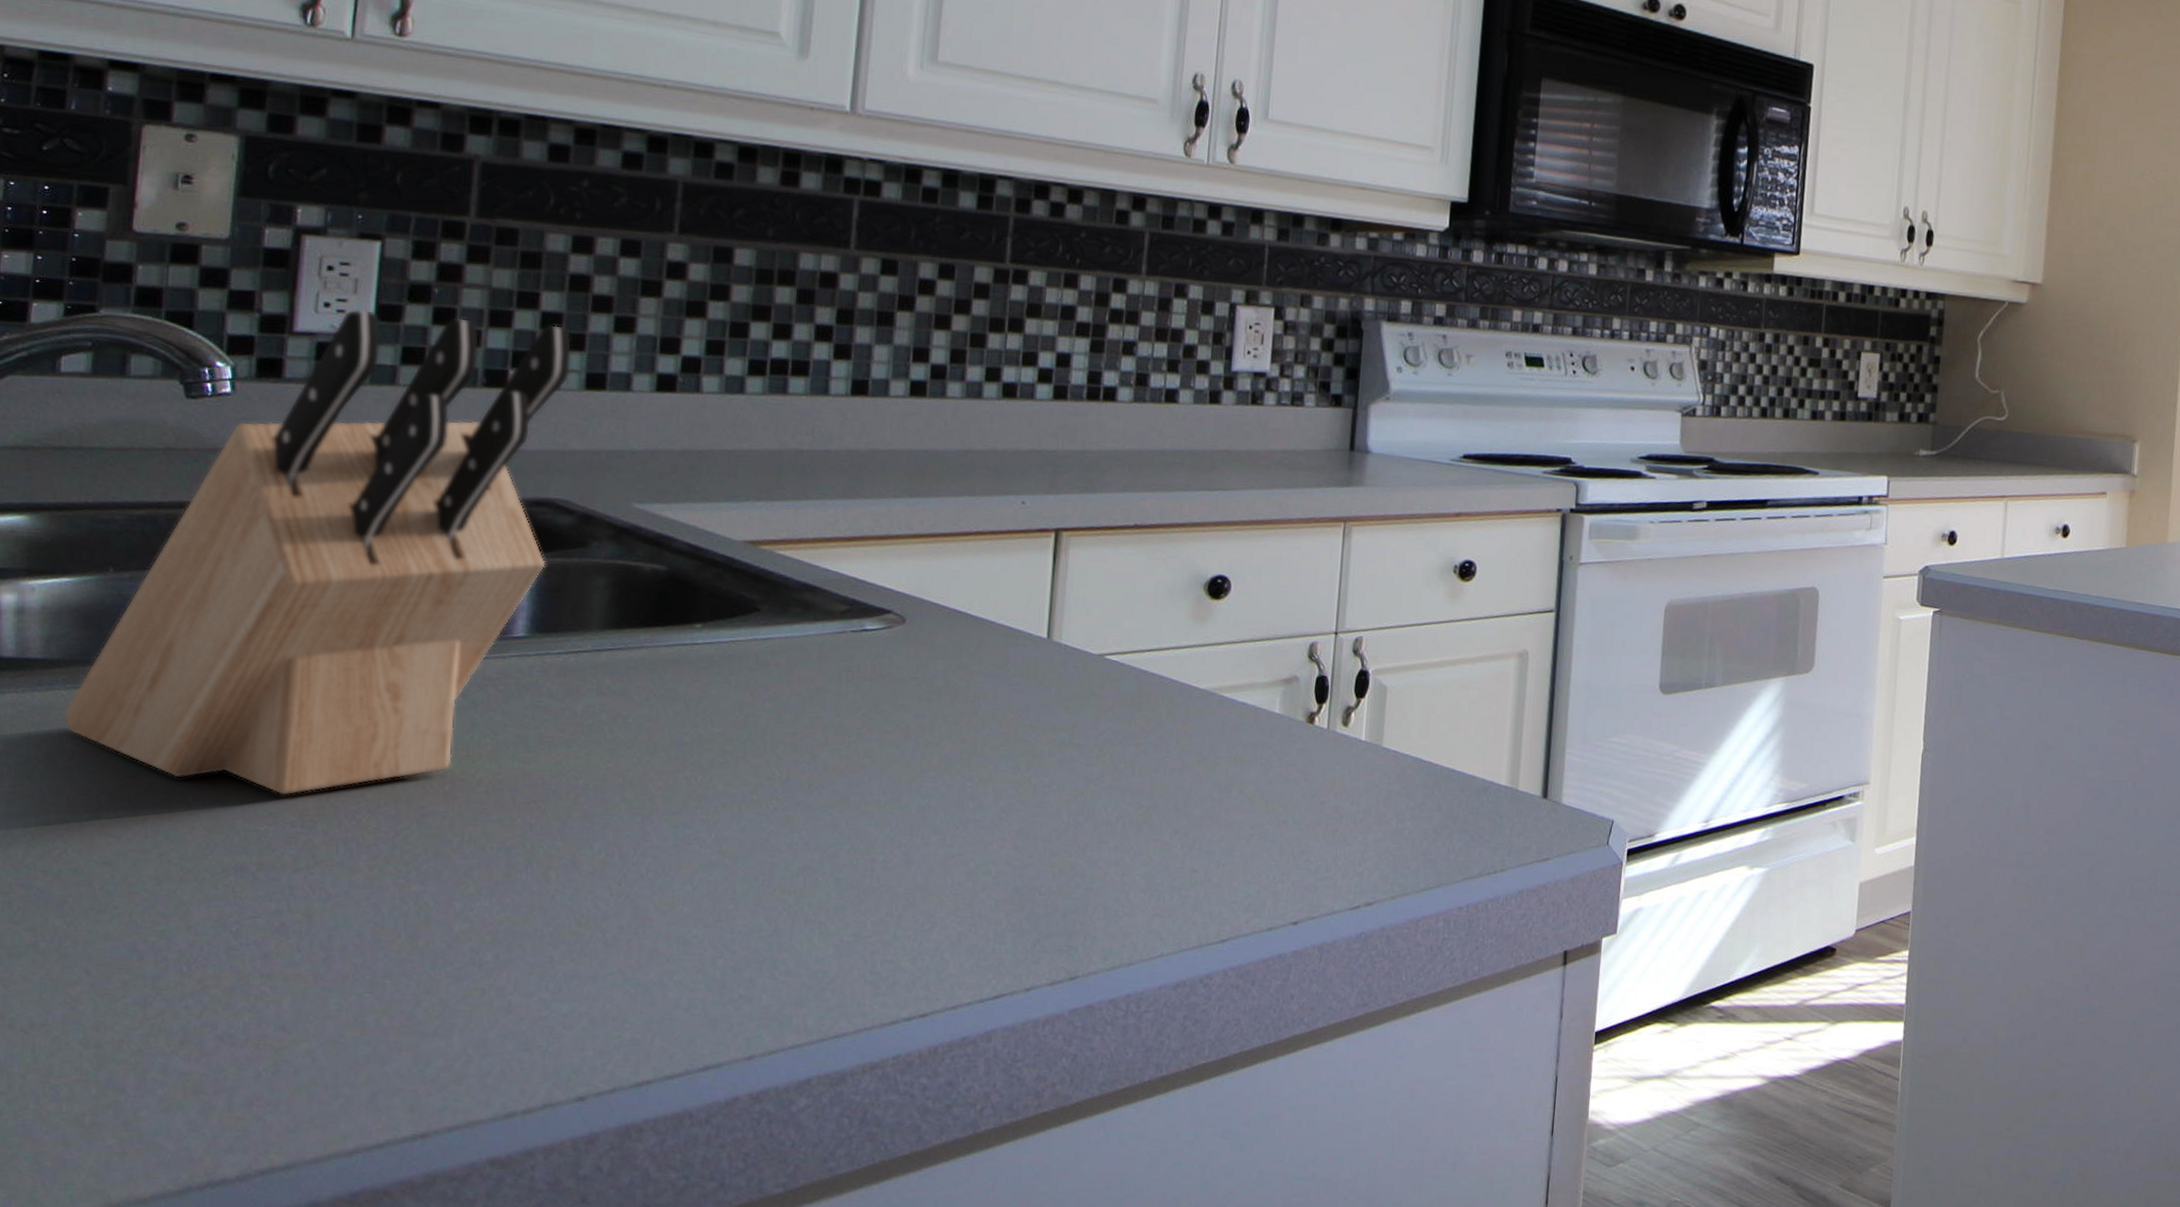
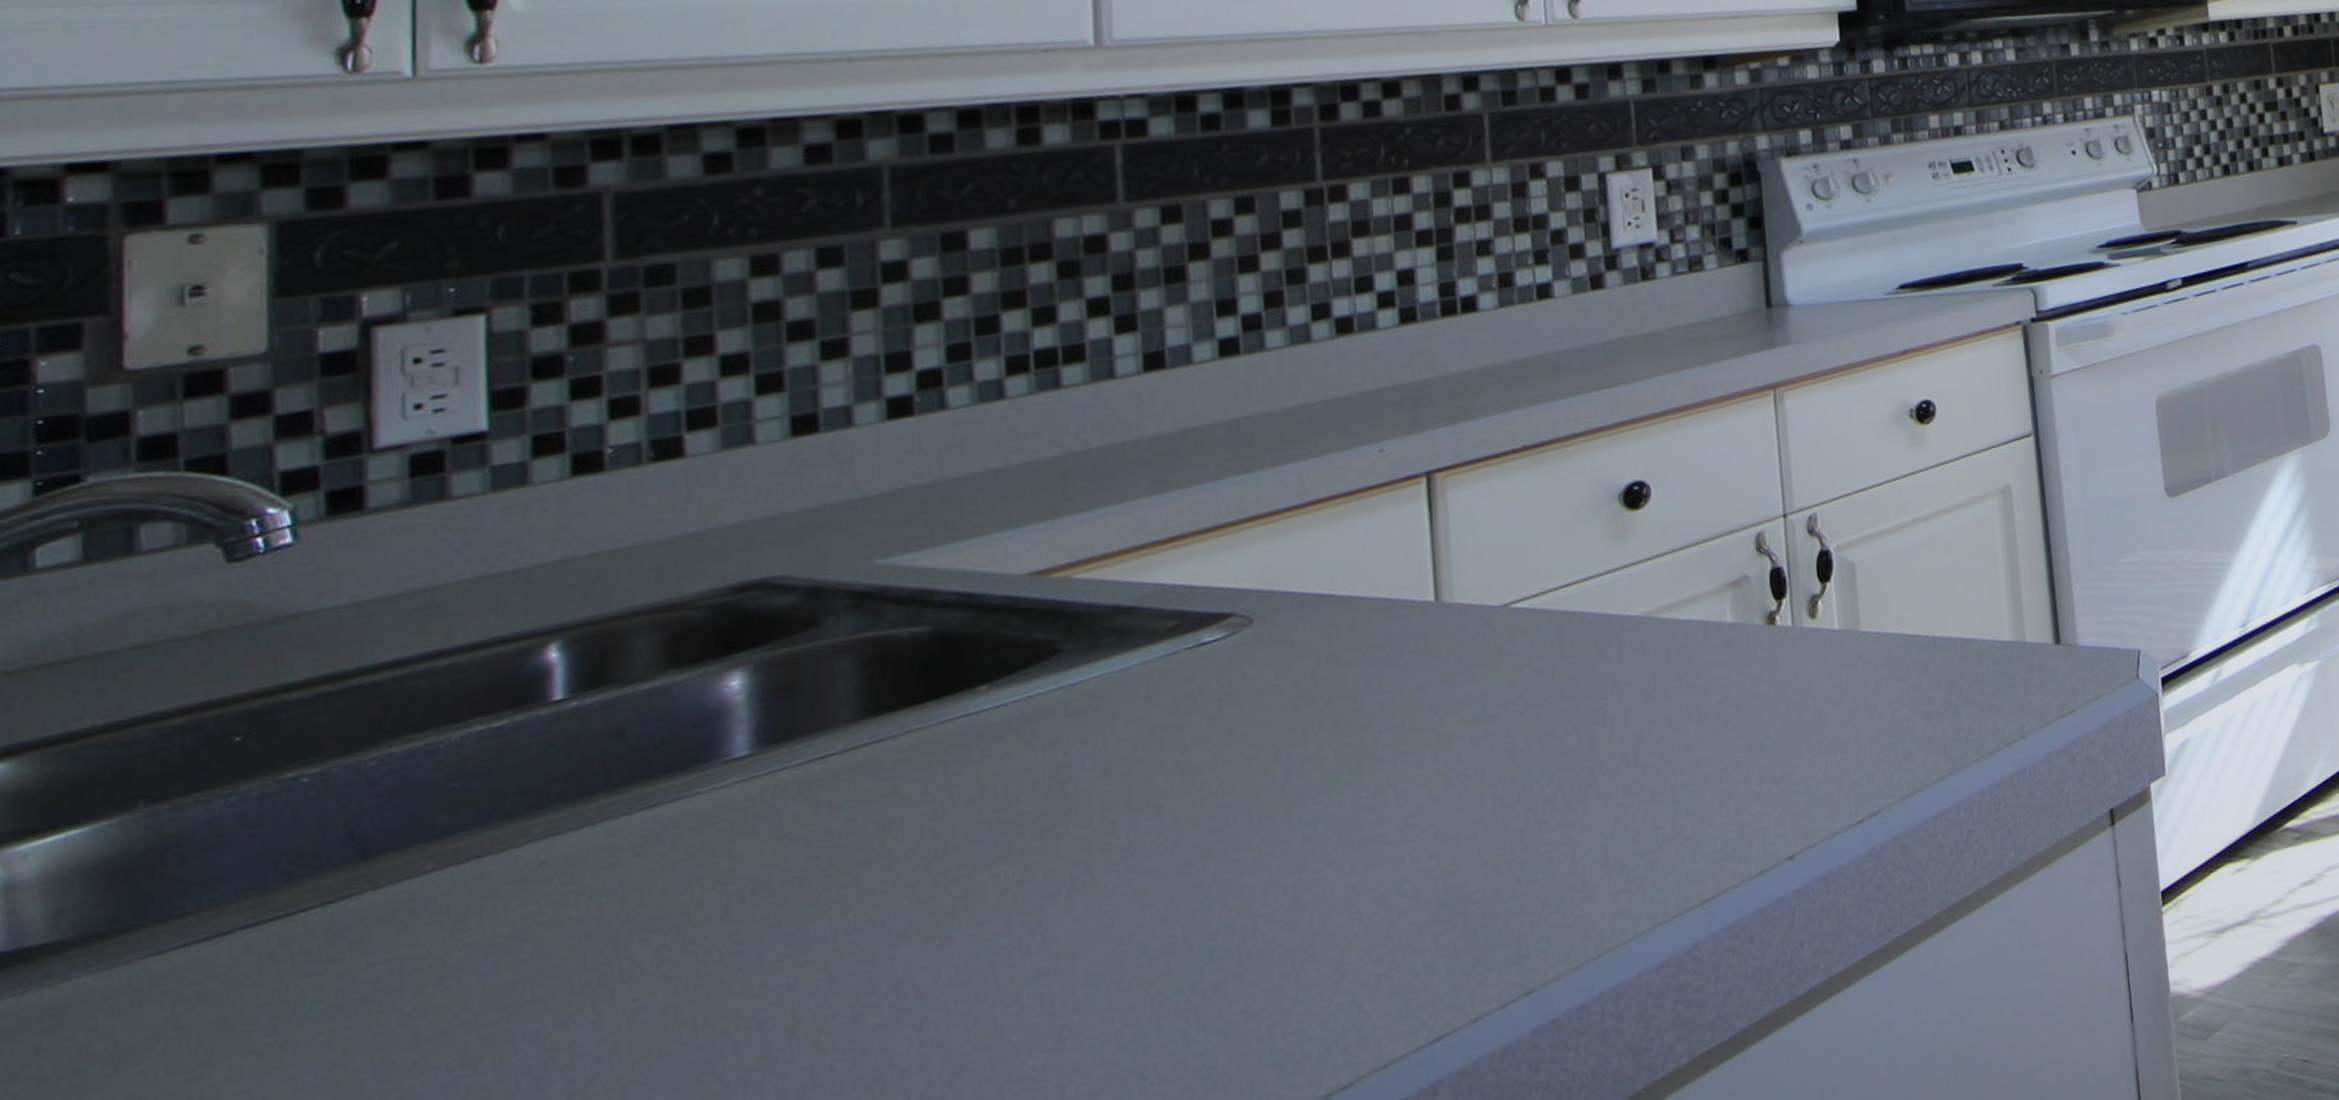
knife block: present [63,309,572,796] -> none [89,367,770,1051]

